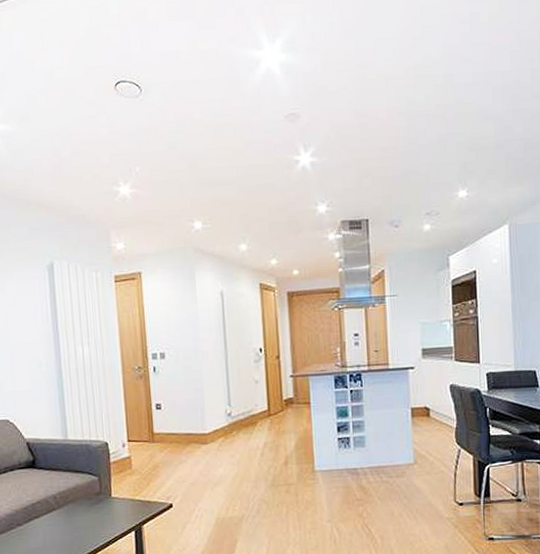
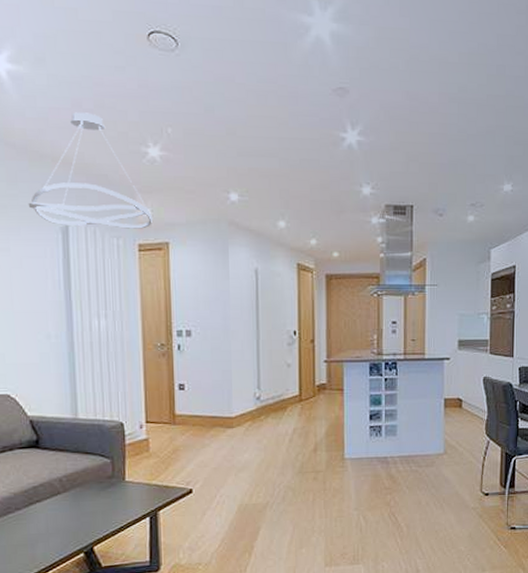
ceiling light fixture: none [18,160,126,264] -> present [28,112,152,229]

